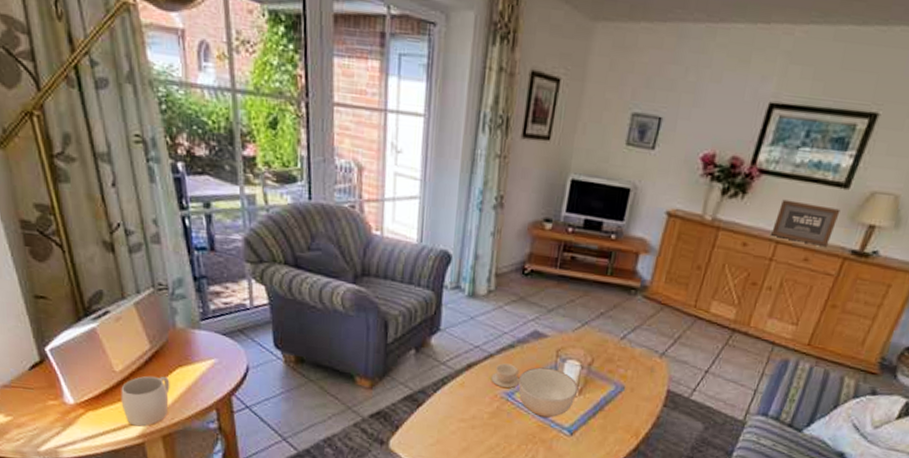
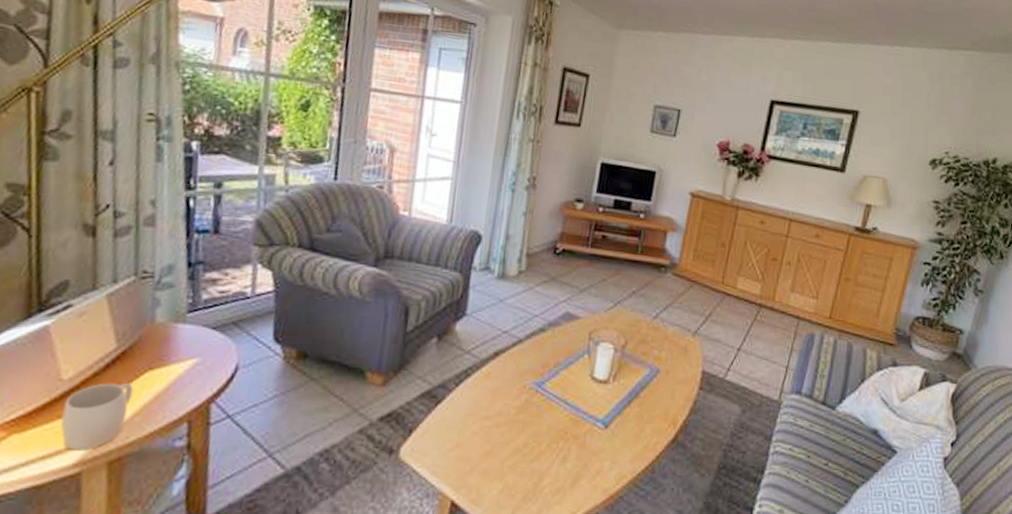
teacup: present [491,363,520,388] -> none [519,349,550,377]
bowl: present [518,367,579,418] -> none [549,352,613,409]
picture frame: present [771,199,841,246] -> none [784,182,841,224]

